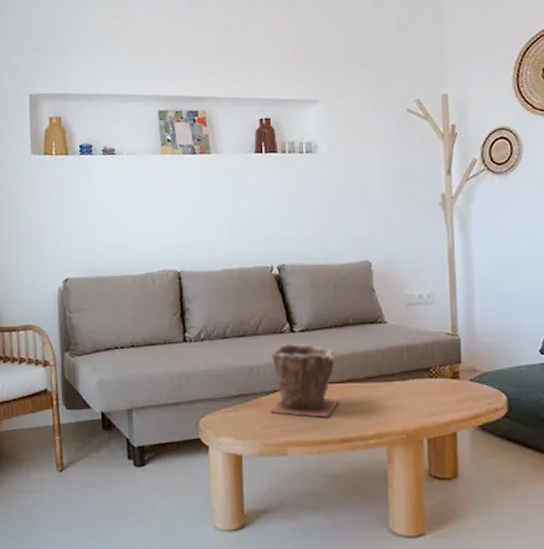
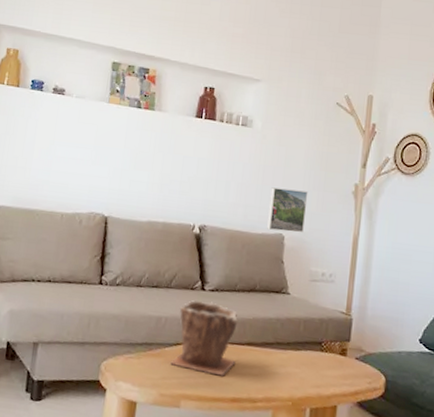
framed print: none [349,211,392,259] -> present [267,187,308,233]

